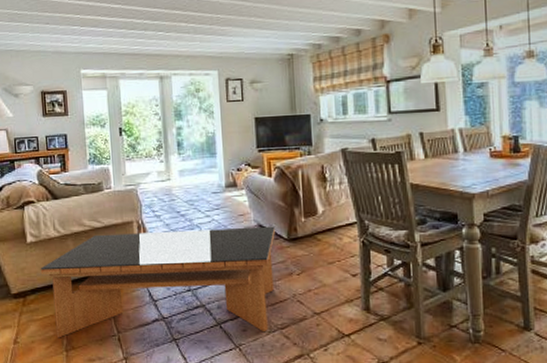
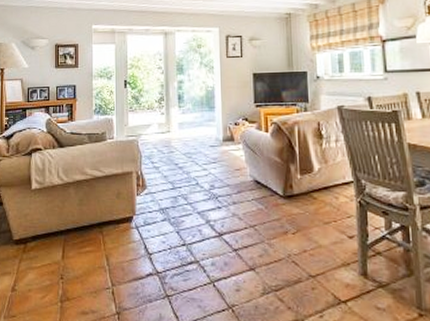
coffee table: present [40,226,275,338] -> none [42,182,271,294]

